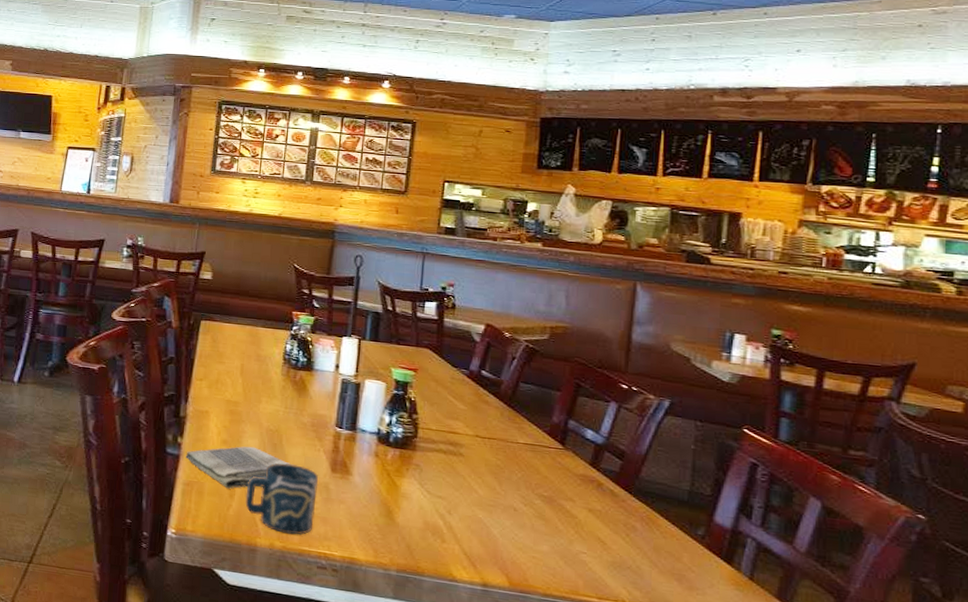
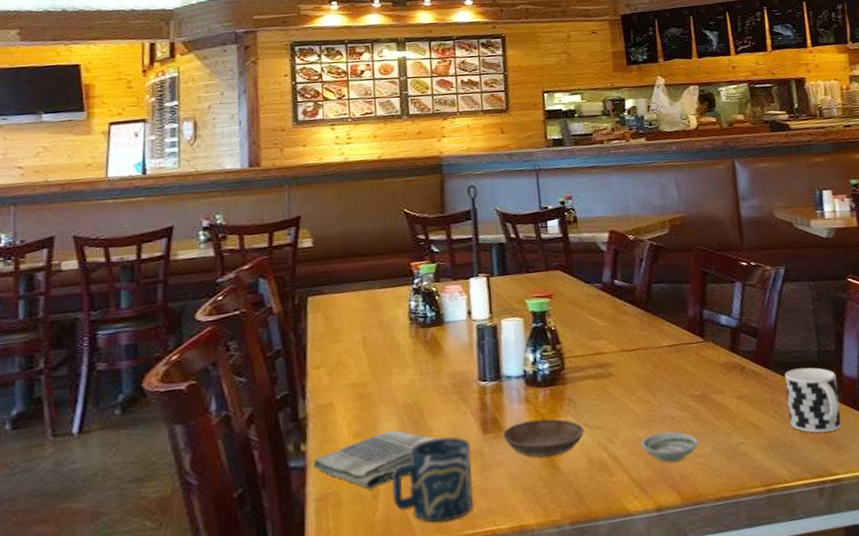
saucer: none [348,472,425,510] -> present [502,418,584,458]
saucer: none [478,518,538,550] -> present [640,431,699,463]
cup: none [640,500,705,571] -> present [784,367,842,433]

